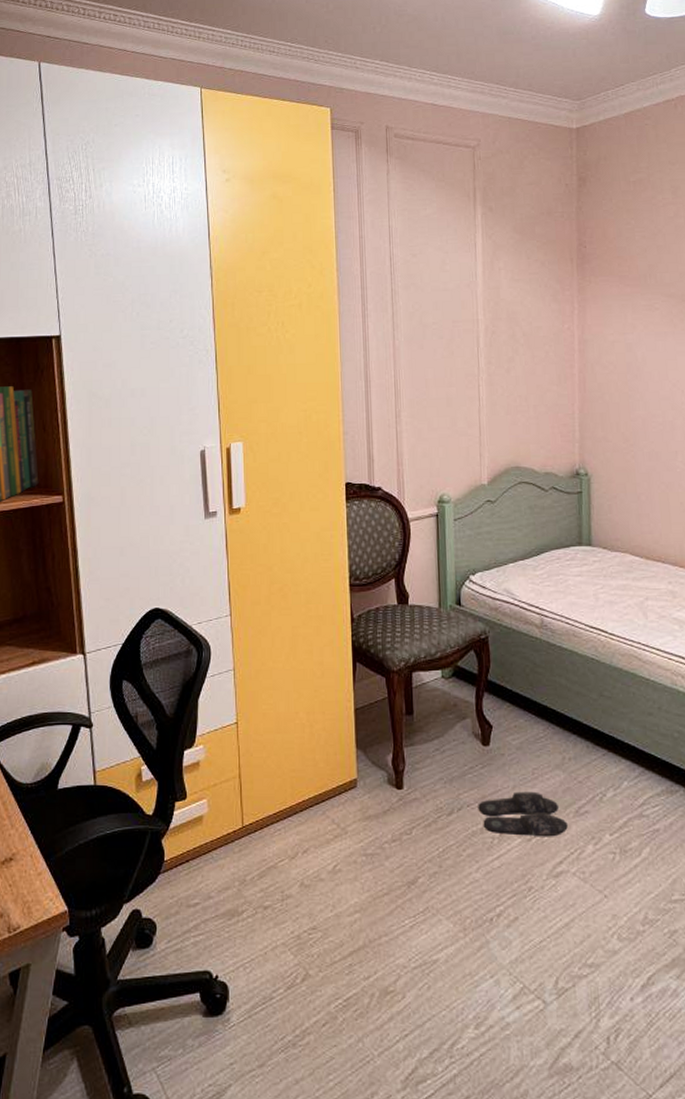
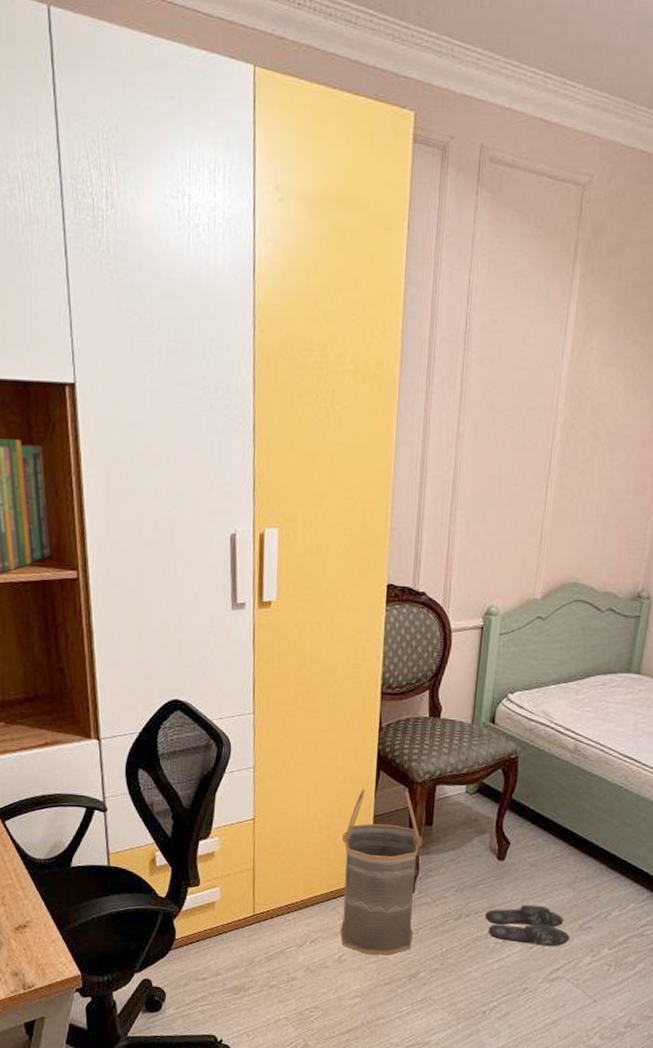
basket: none [326,681,407,861] -> present [340,788,423,955]

